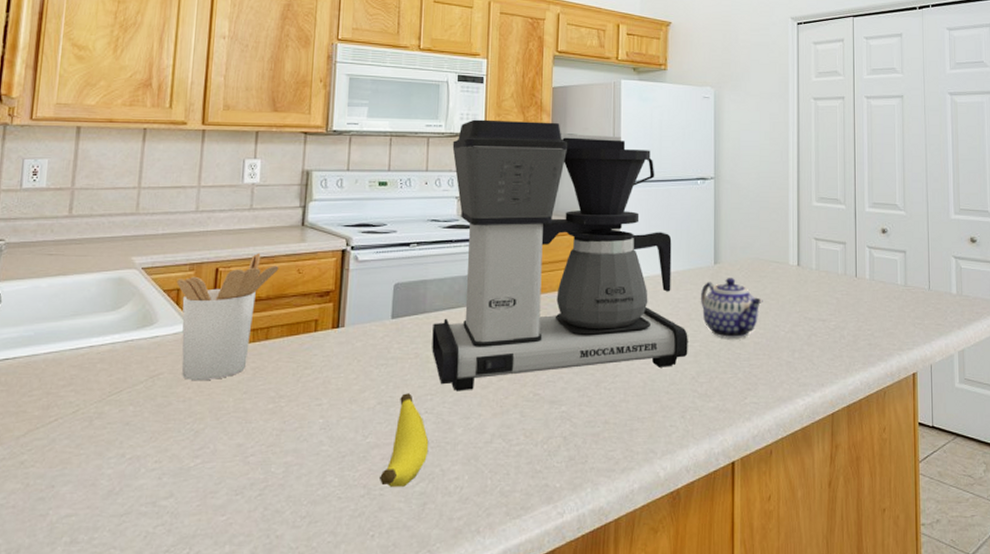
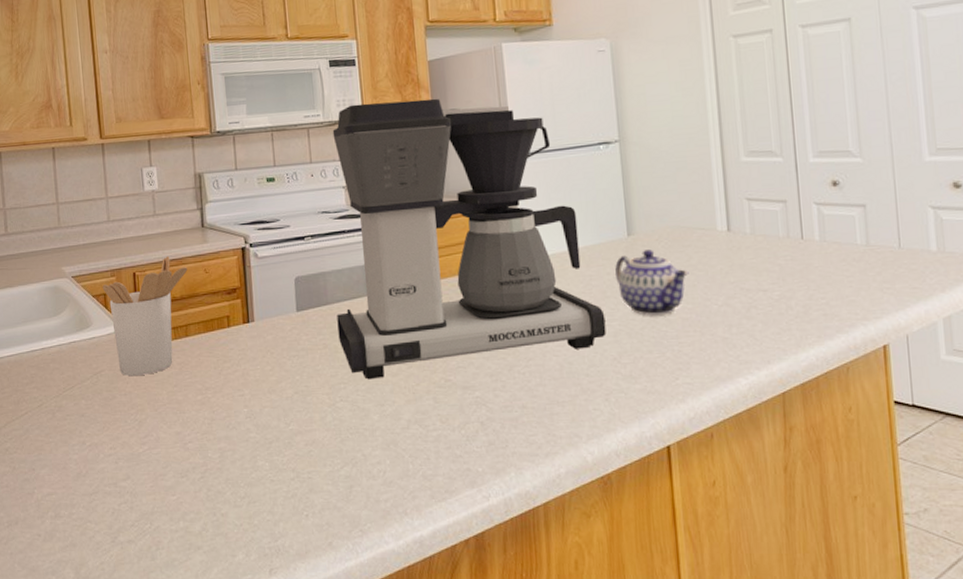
banana: present [380,393,429,487] -> none [306,382,349,471]

